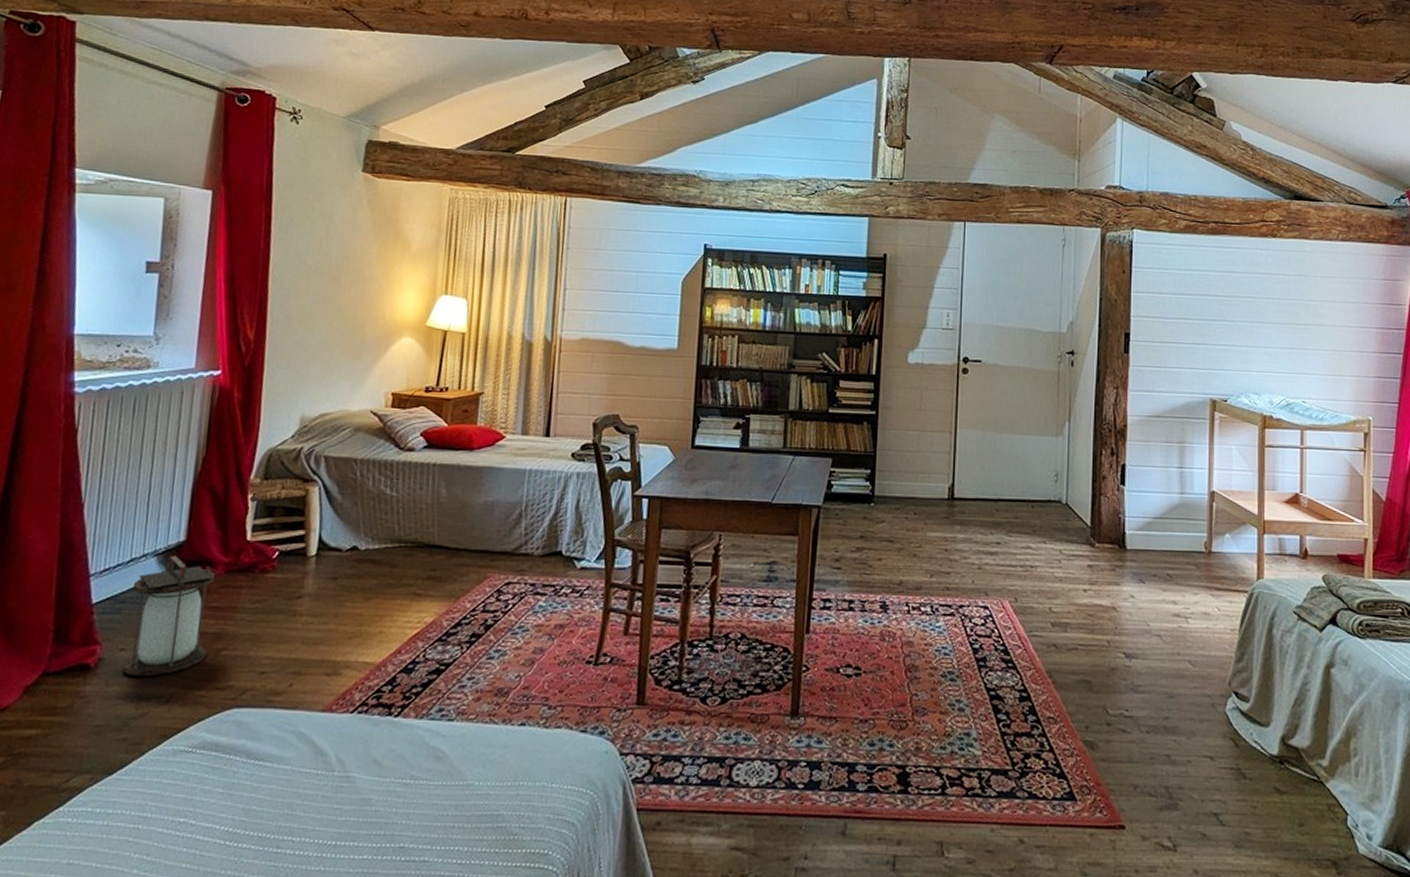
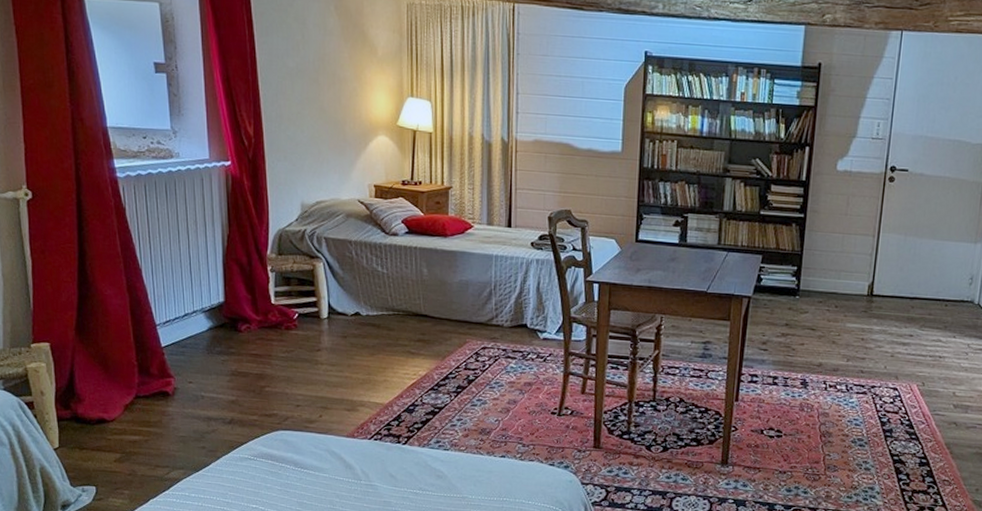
lantern: present [122,555,216,677] -> none [191,313,253,403]

